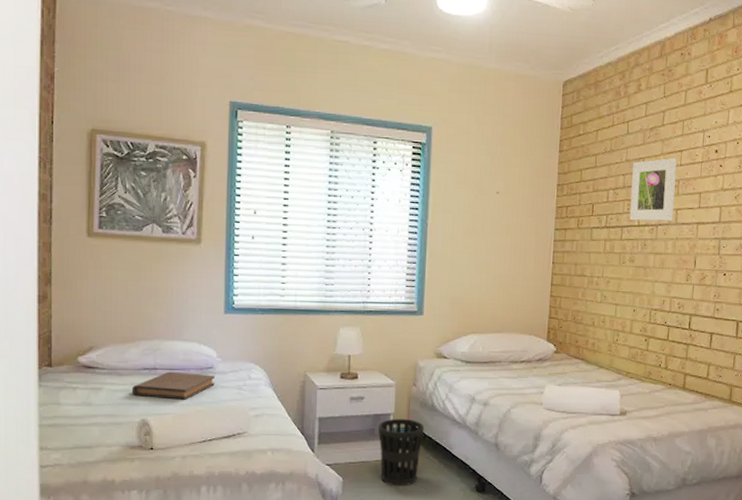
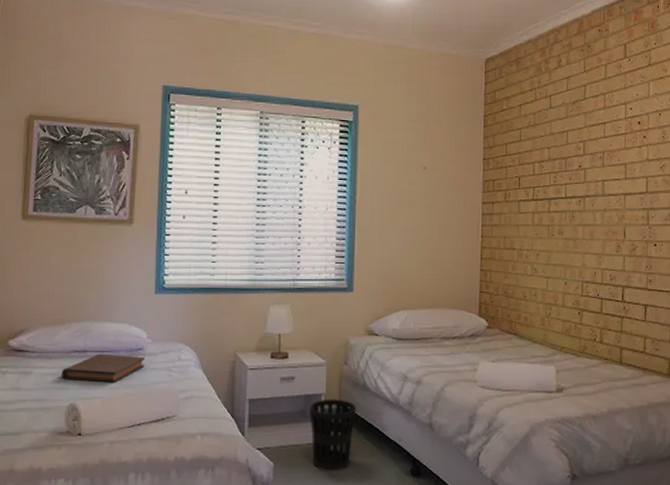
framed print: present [629,158,677,221] -> none [556,130,601,193]

